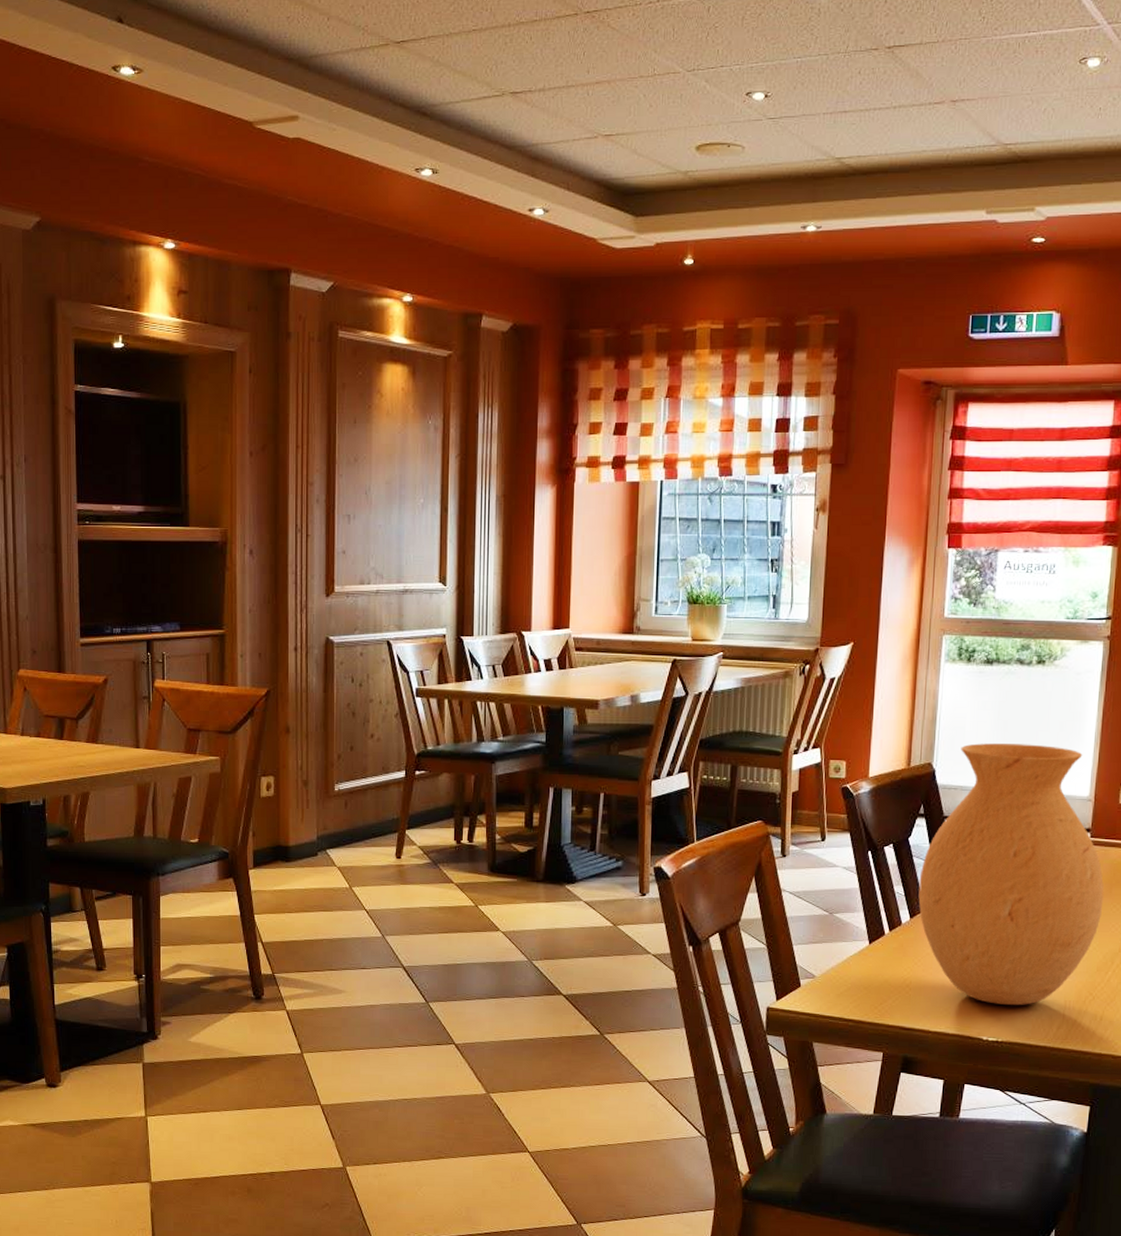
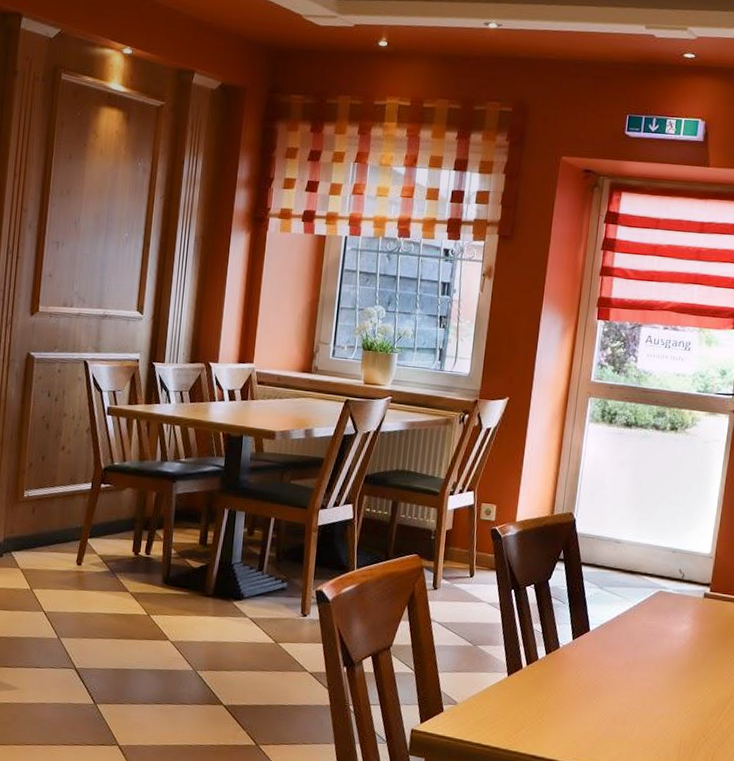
vase: present [918,743,1104,1006] -> none [554,498,720,743]

